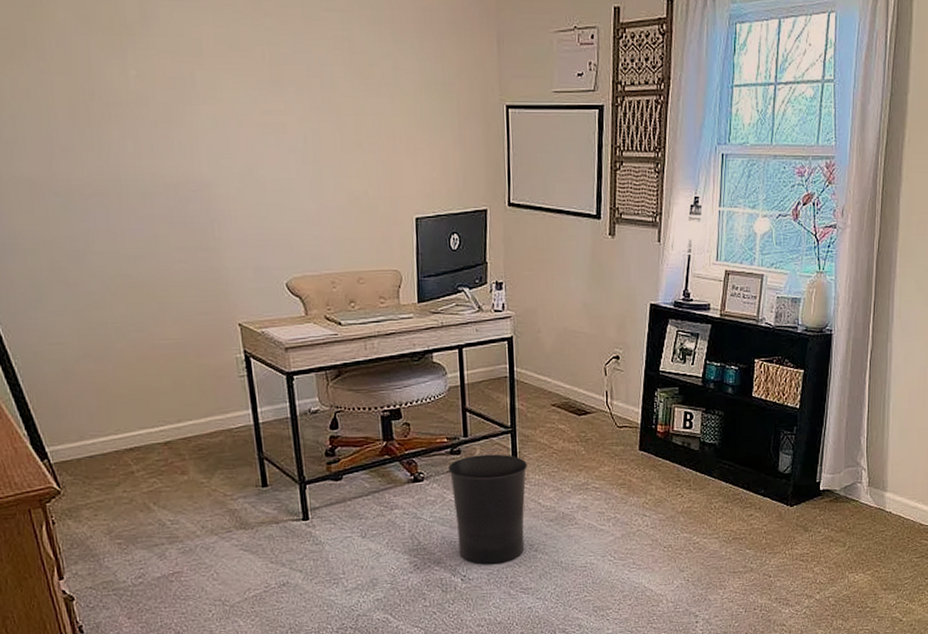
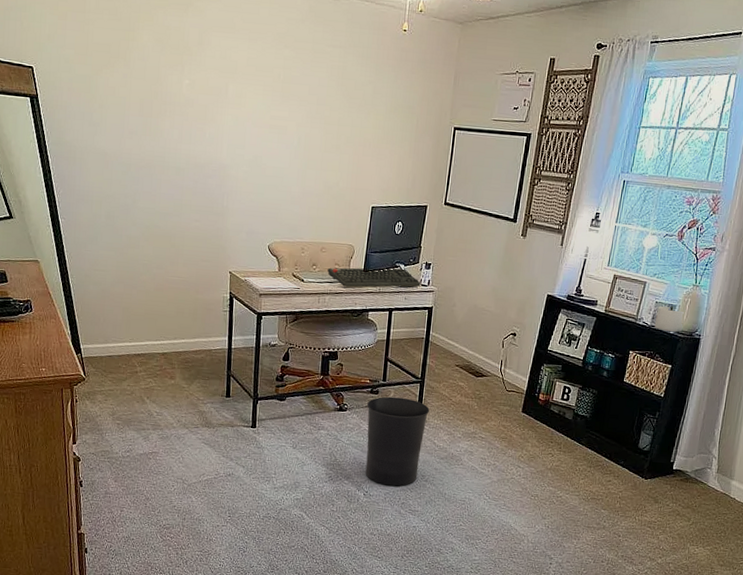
computer keyboard: none [371,293,493,326] -> present [327,267,421,288]
candle: none [779,299,813,331] -> present [654,305,686,333]

